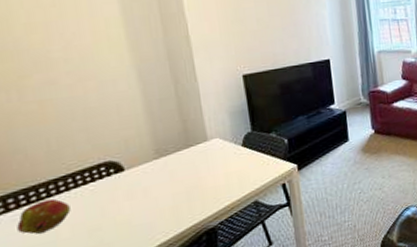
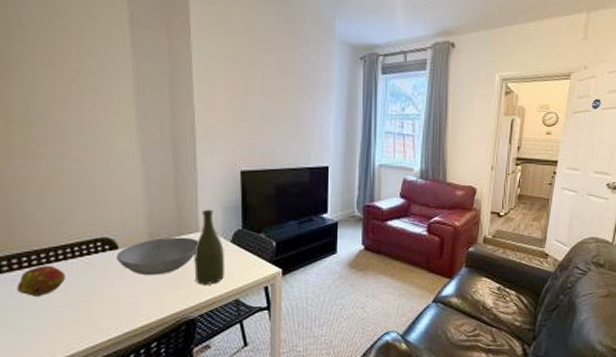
bowl: none [124,148,209,193] -> present [117,237,199,276]
bottle: none [205,116,241,193] -> present [194,209,225,285]

